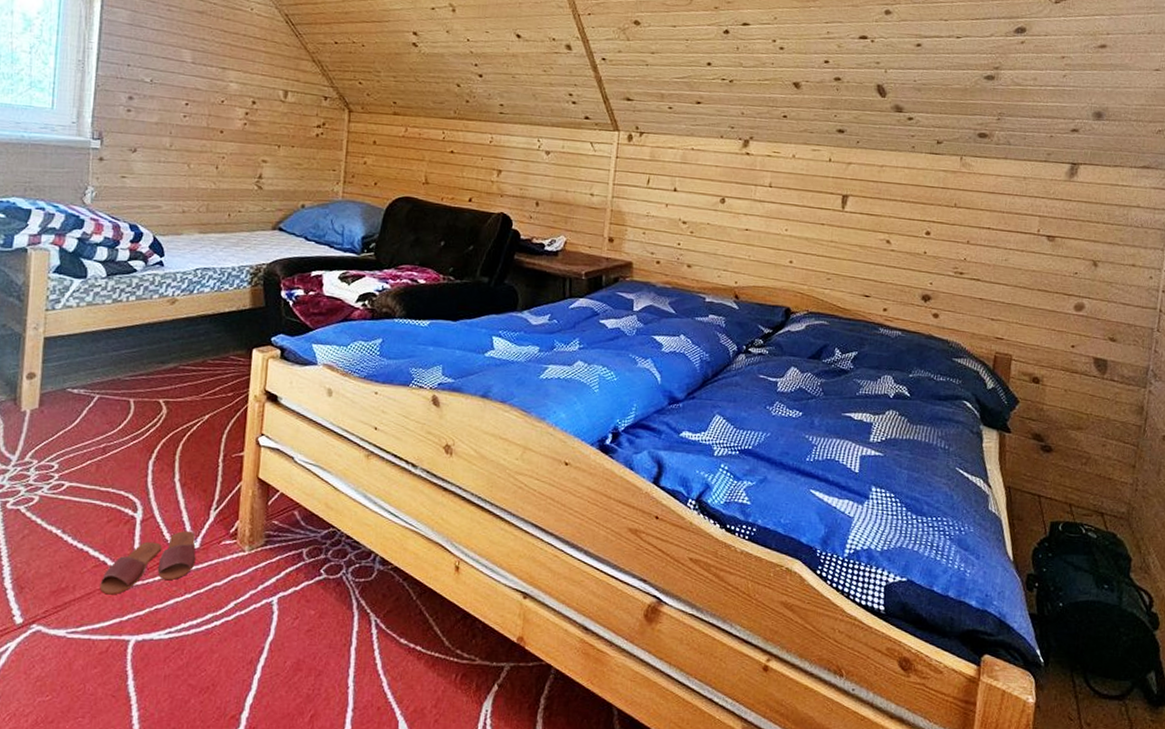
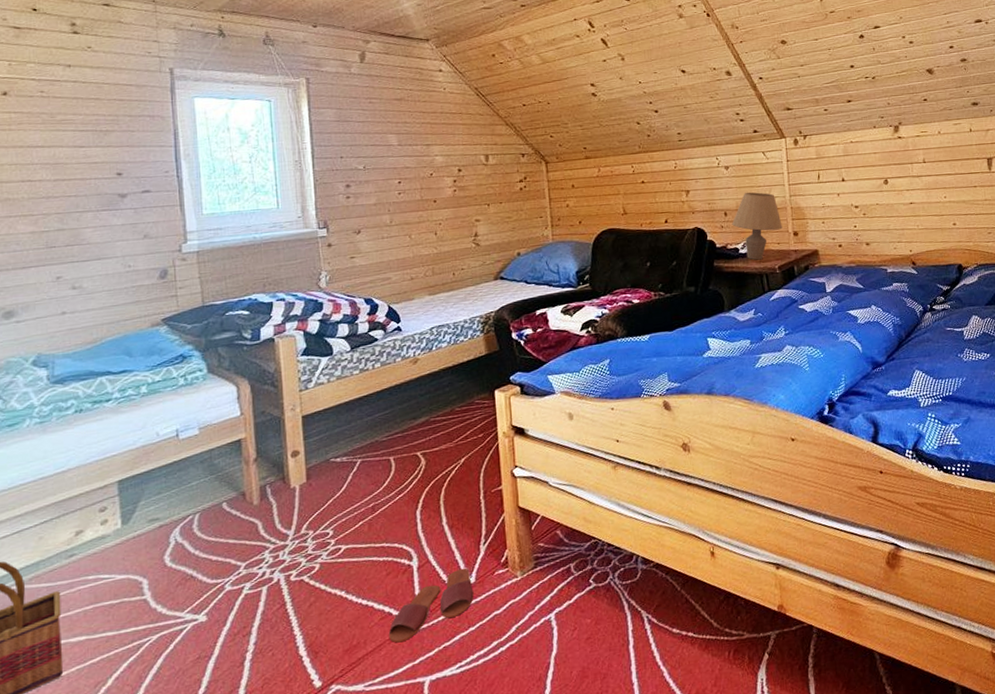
table lamp: none [542,183,598,262] -> present [732,192,783,260]

